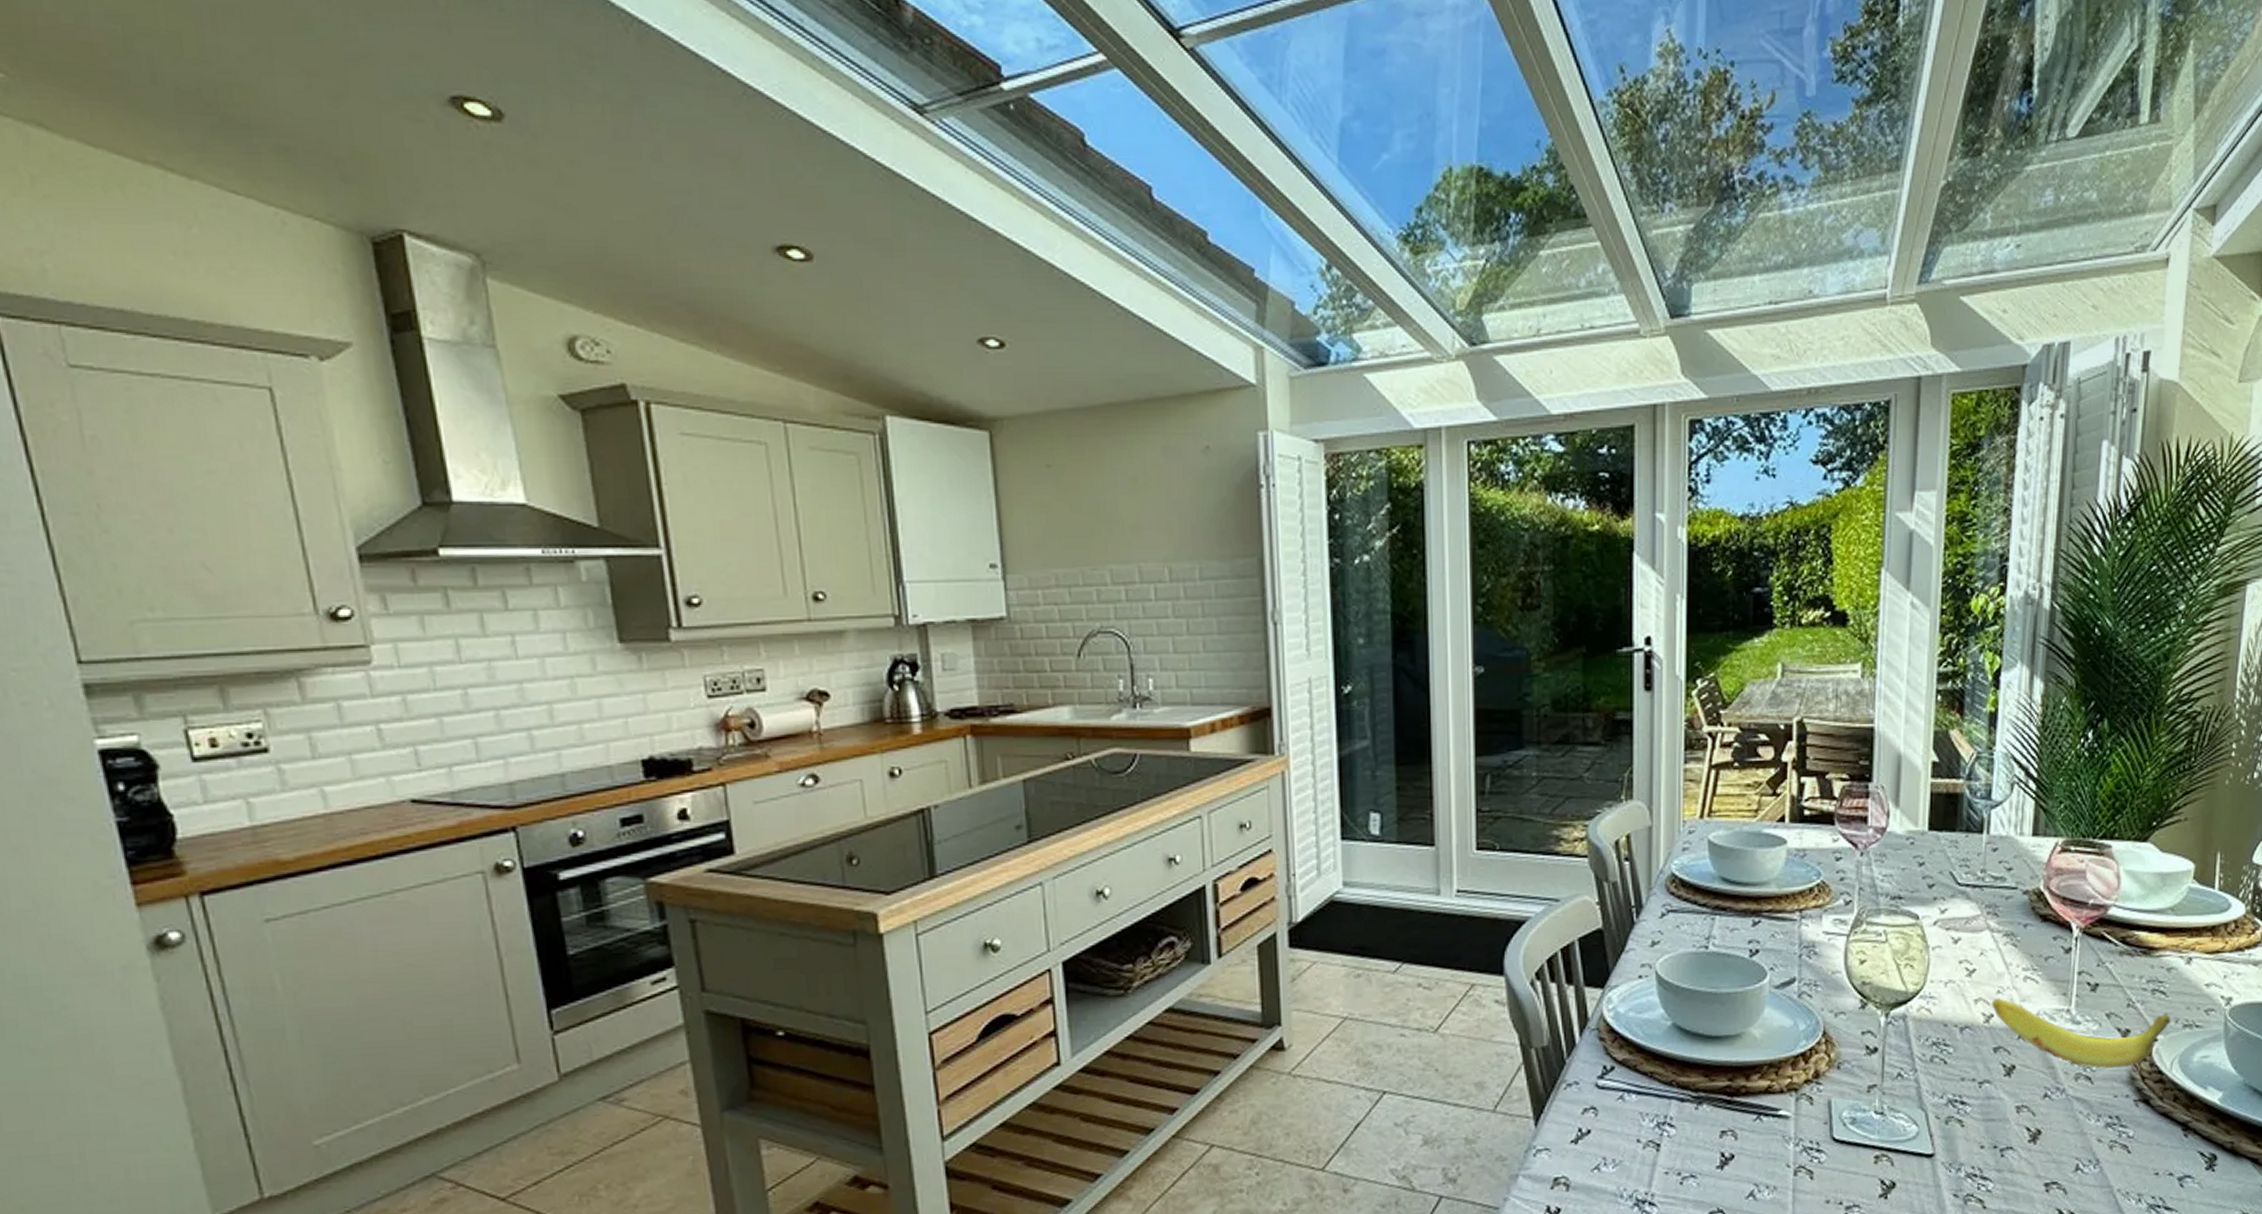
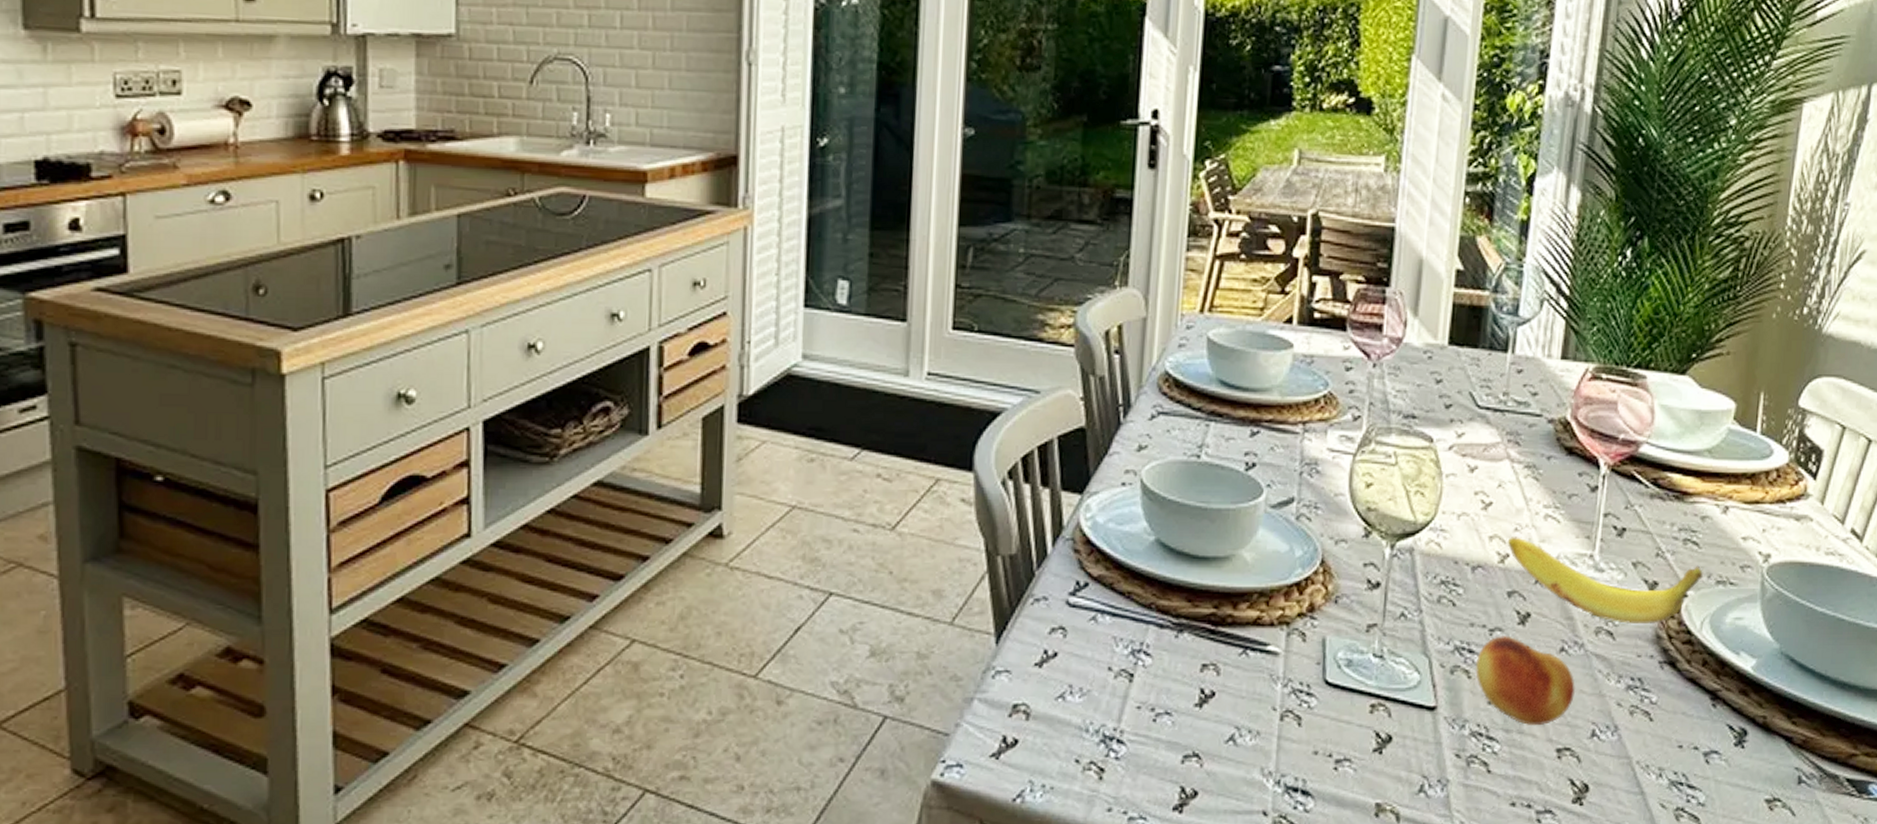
fruit: none [1967,1087,2059,1165] -> present [1475,636,1575,726]

